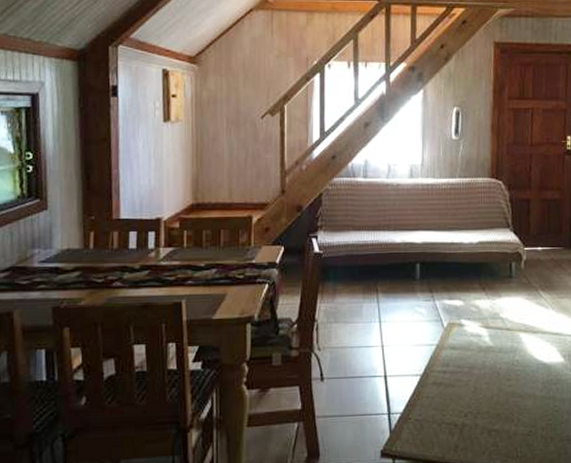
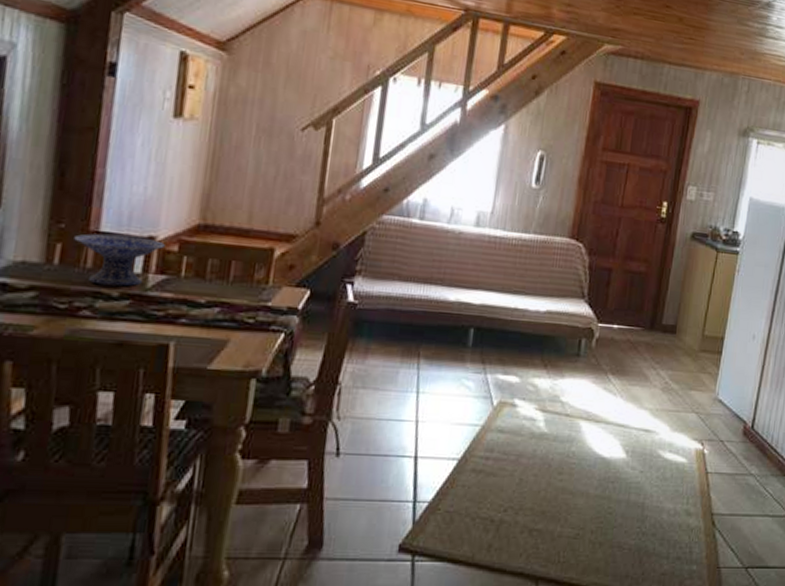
decorative bowl: none [102,219,169,261] -> present [74,233,165,287]

